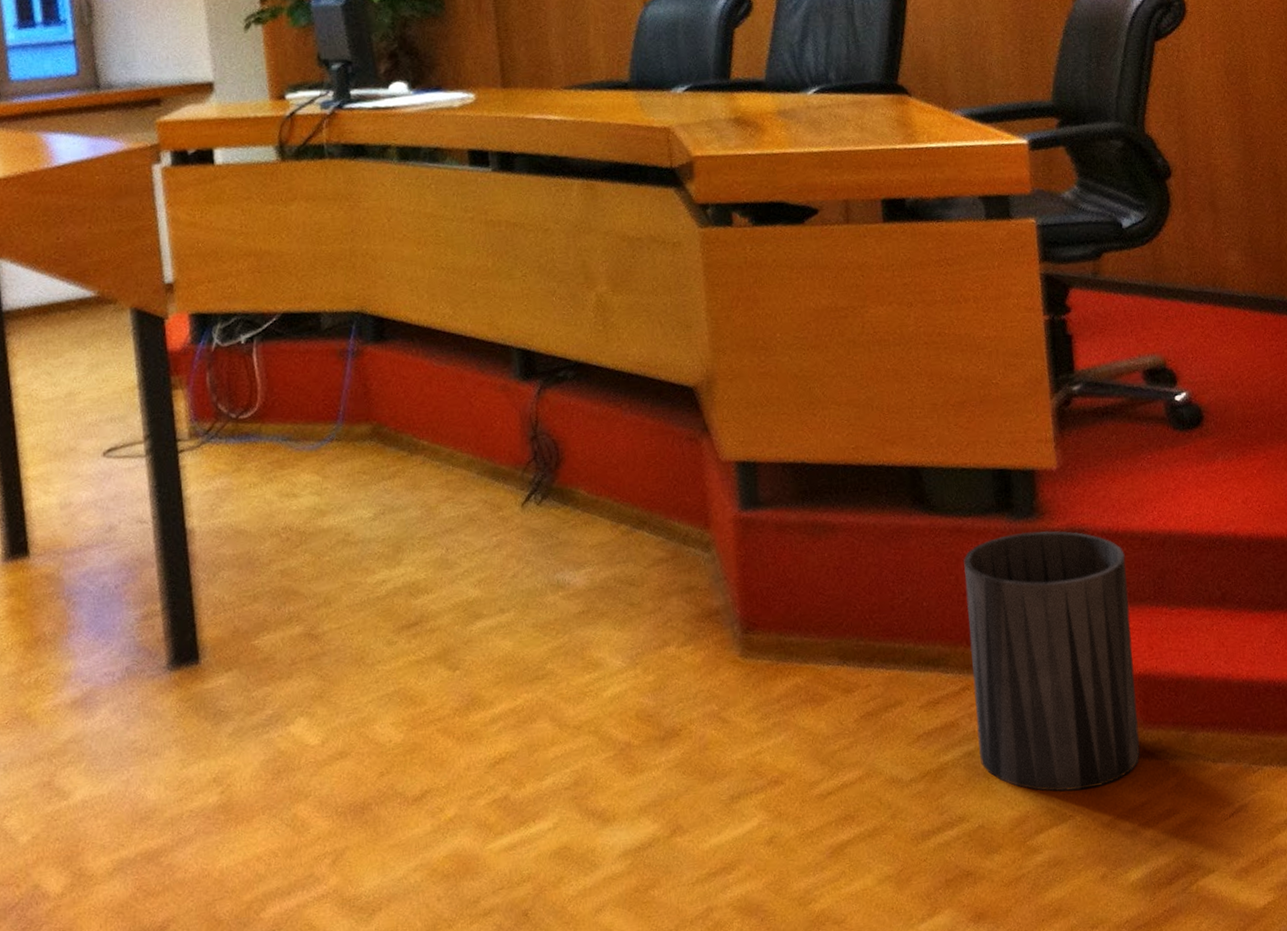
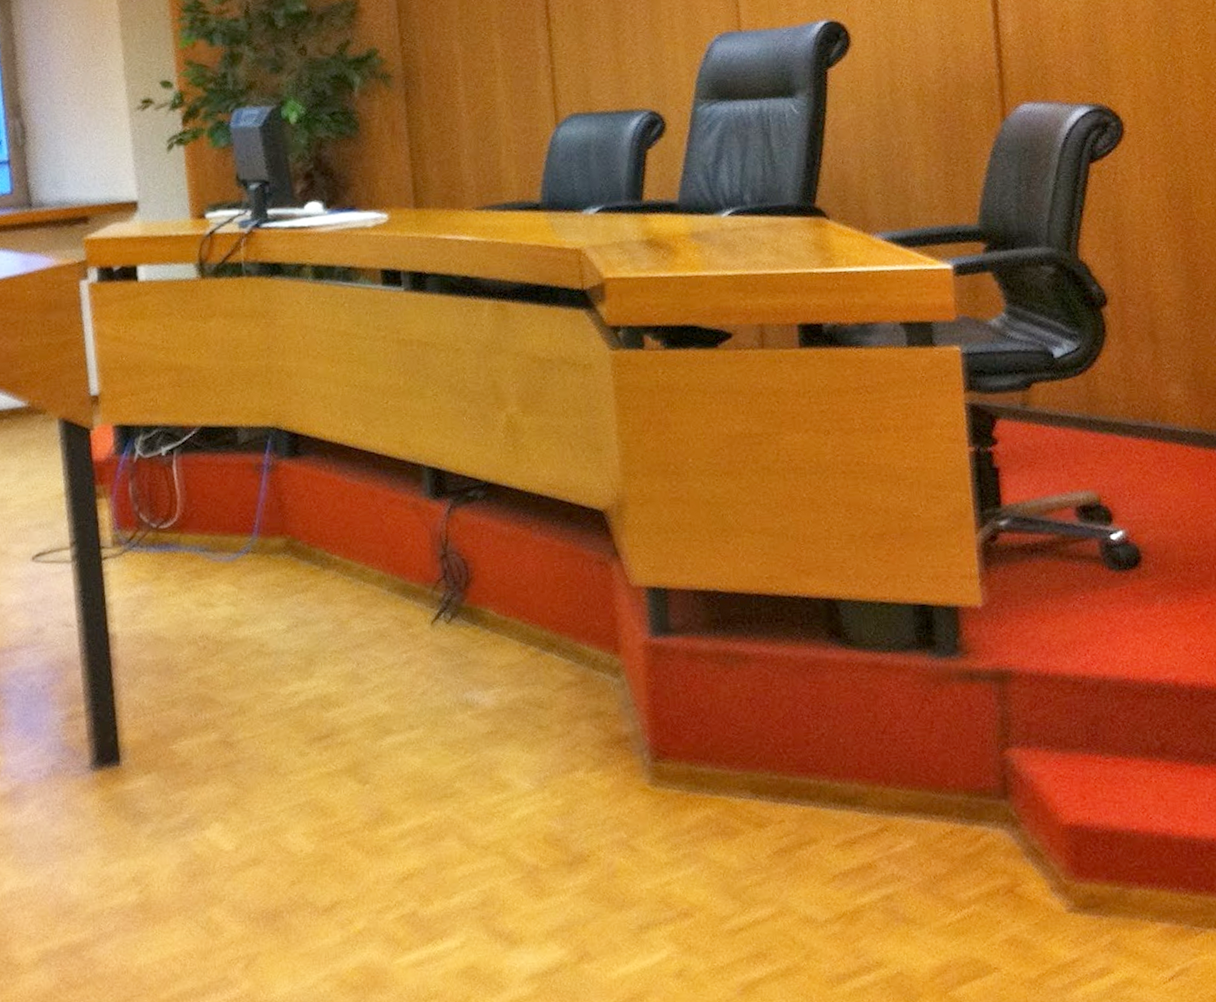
trash can: present [963,530,1140,792] -> none [882,670,1071,942]

